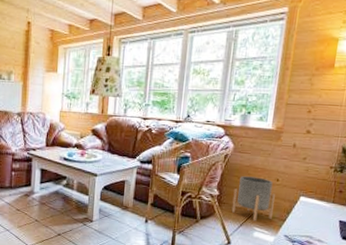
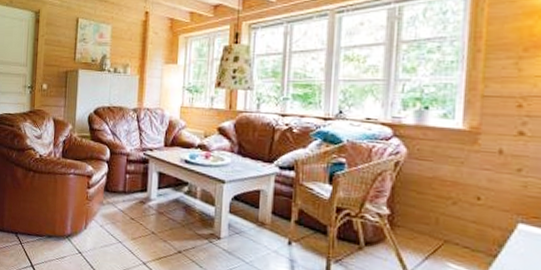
planter: present [231,176,275,221] -> none [410,190,476,255]

